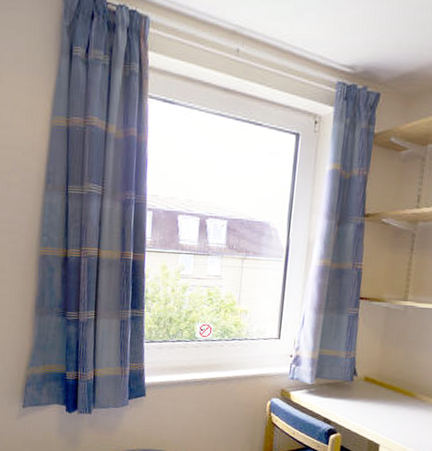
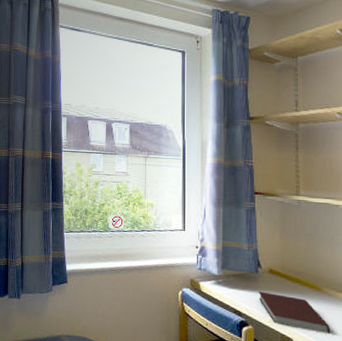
notebook: none [350,399,419,438] -> present [258,291,331,333]

